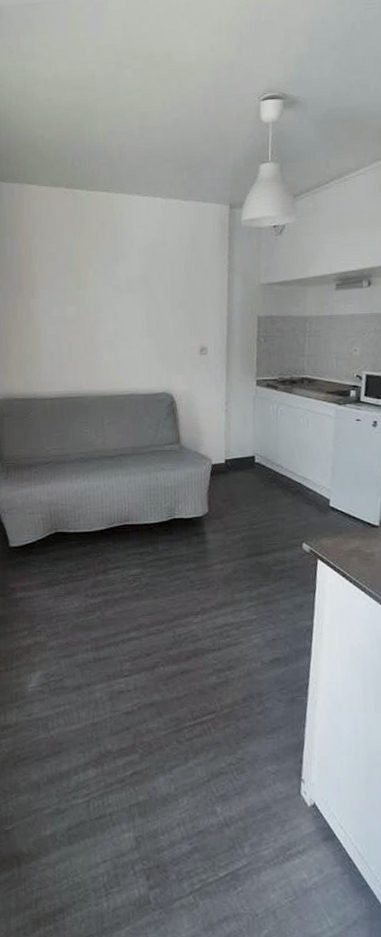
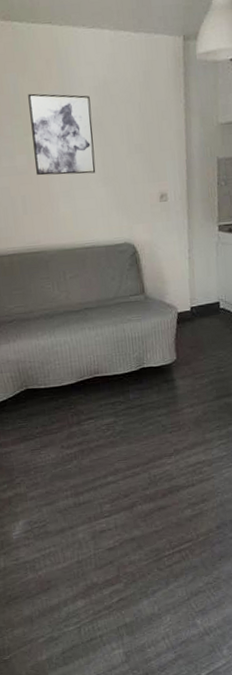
wall art: none [82,251,140,326] -> present [28,93,96,176]

